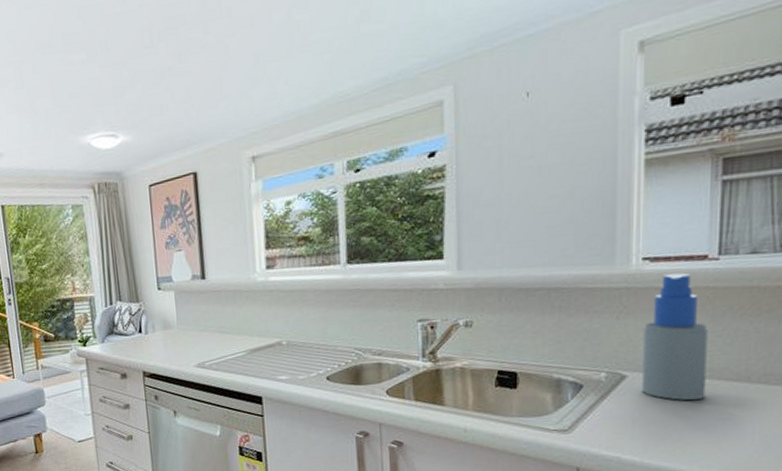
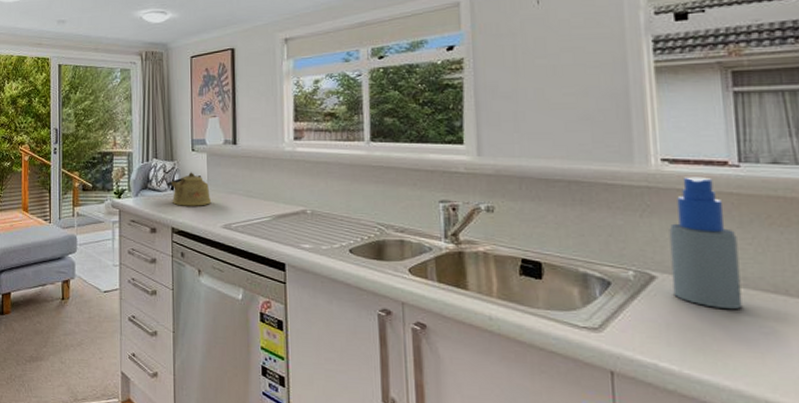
kettle: none [133,312,183,349] -> present [166,172,212,206]

